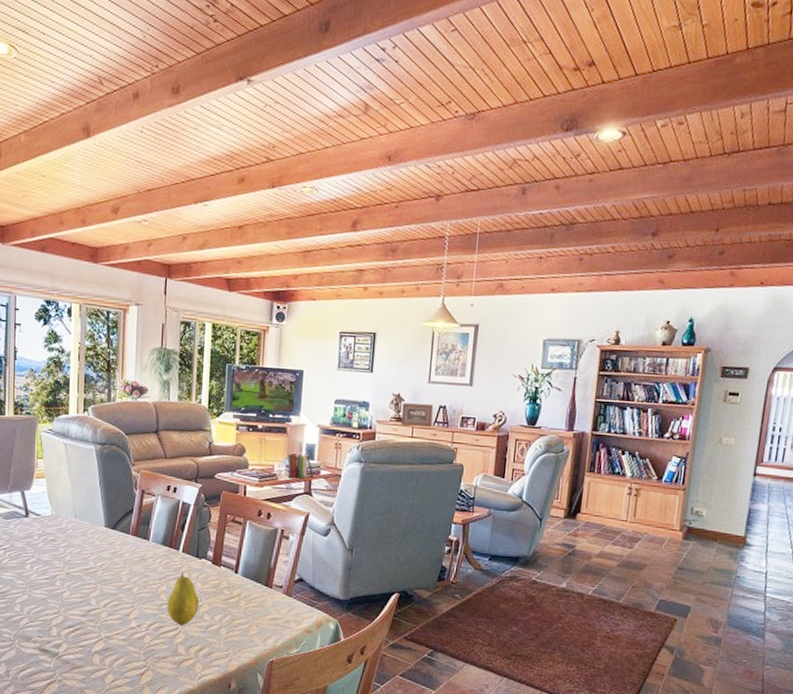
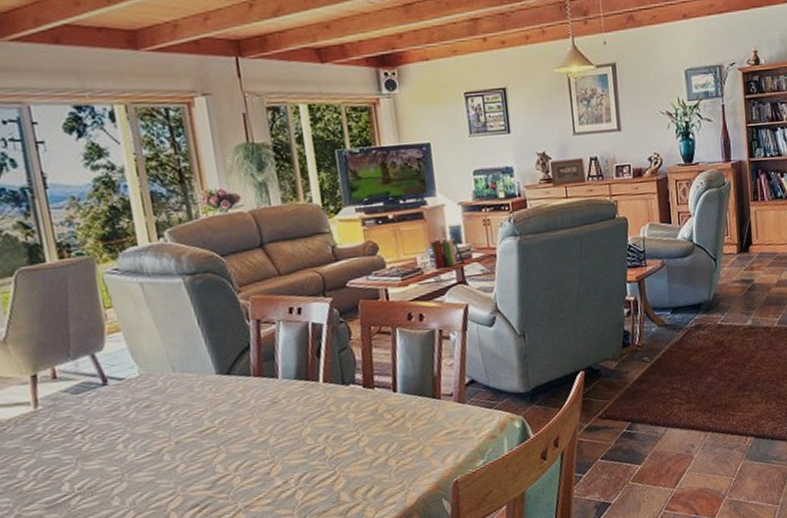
fruit: present [167,572,200,625] -> none [315,405,358,469]

